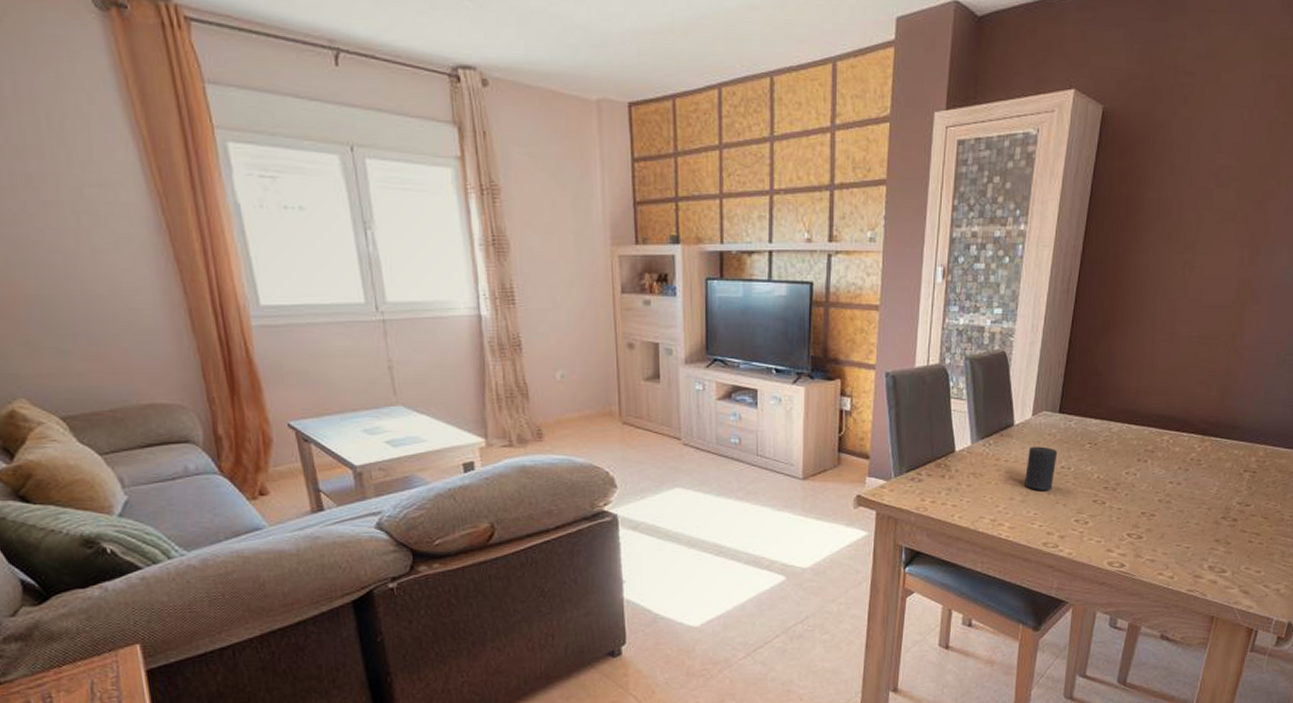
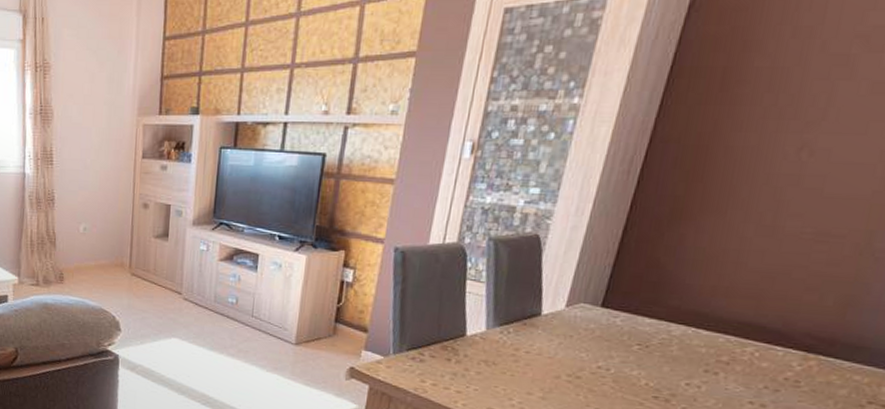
cup: present [1025,446,1058,491] -> none [548,340,595,391]

